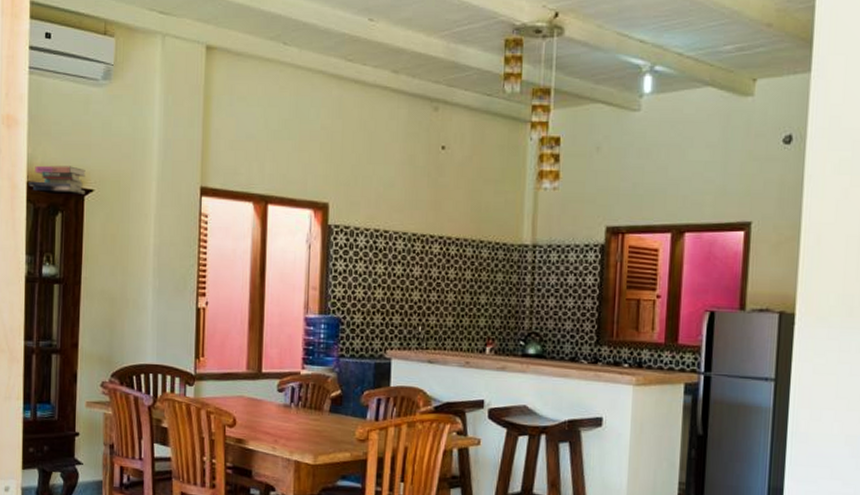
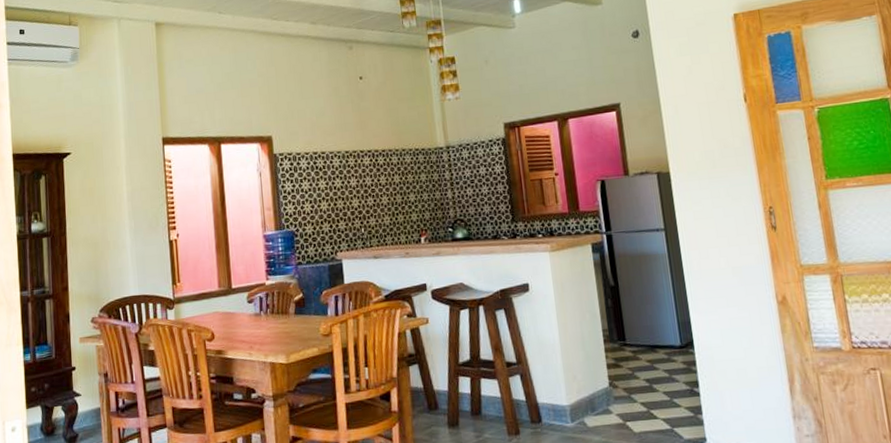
books: present [28,165,86,196] -> none [14,135,64,162]

